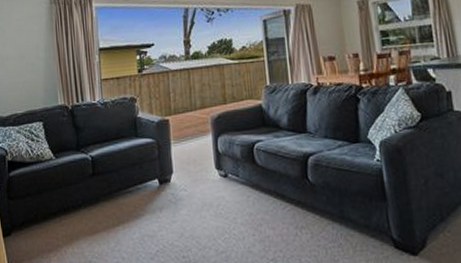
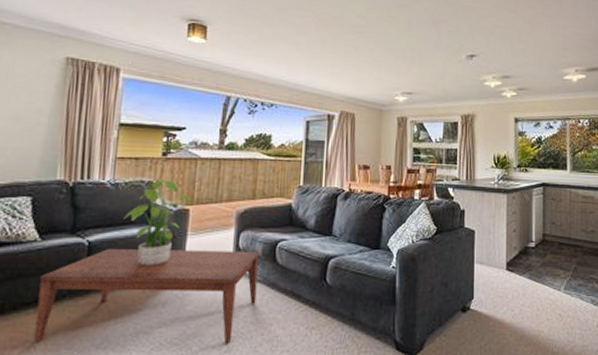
coffee table: none [59,154,243,247] -> present [33,248,260,344]
potted plant: none [112,93,168,174] -> present [123,178,190,265]

